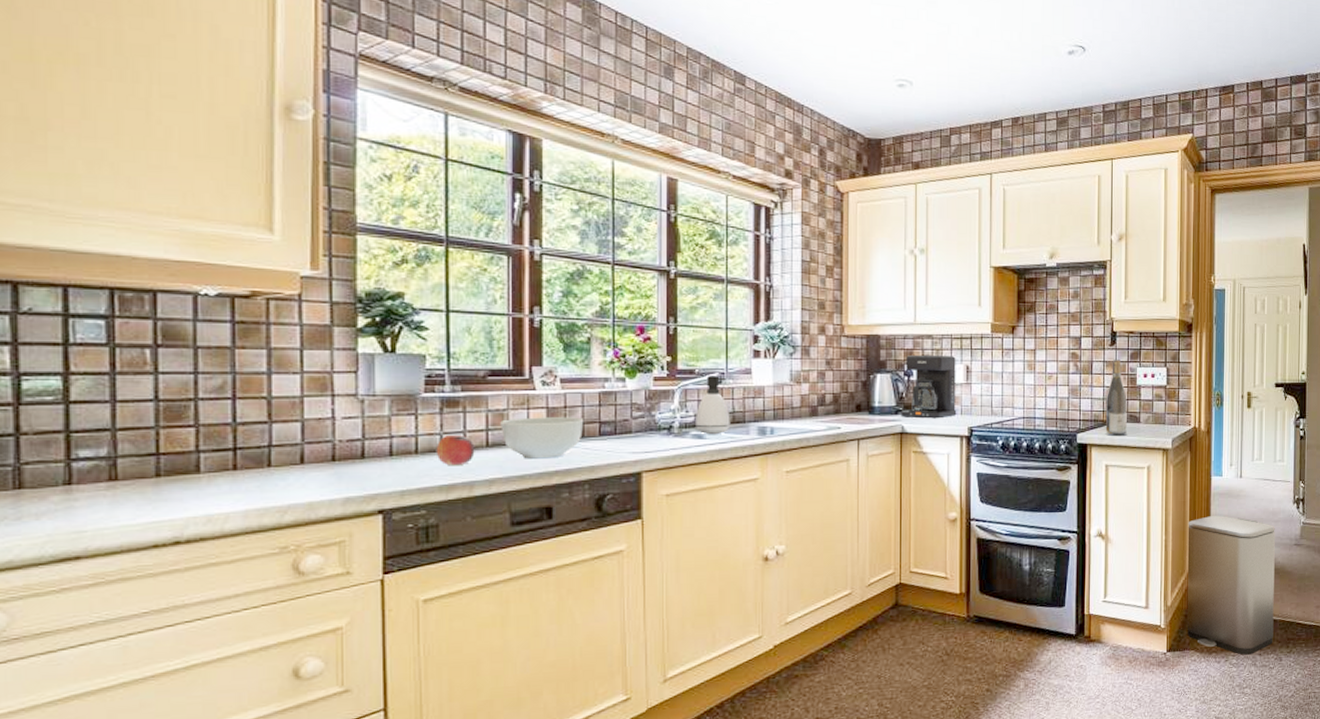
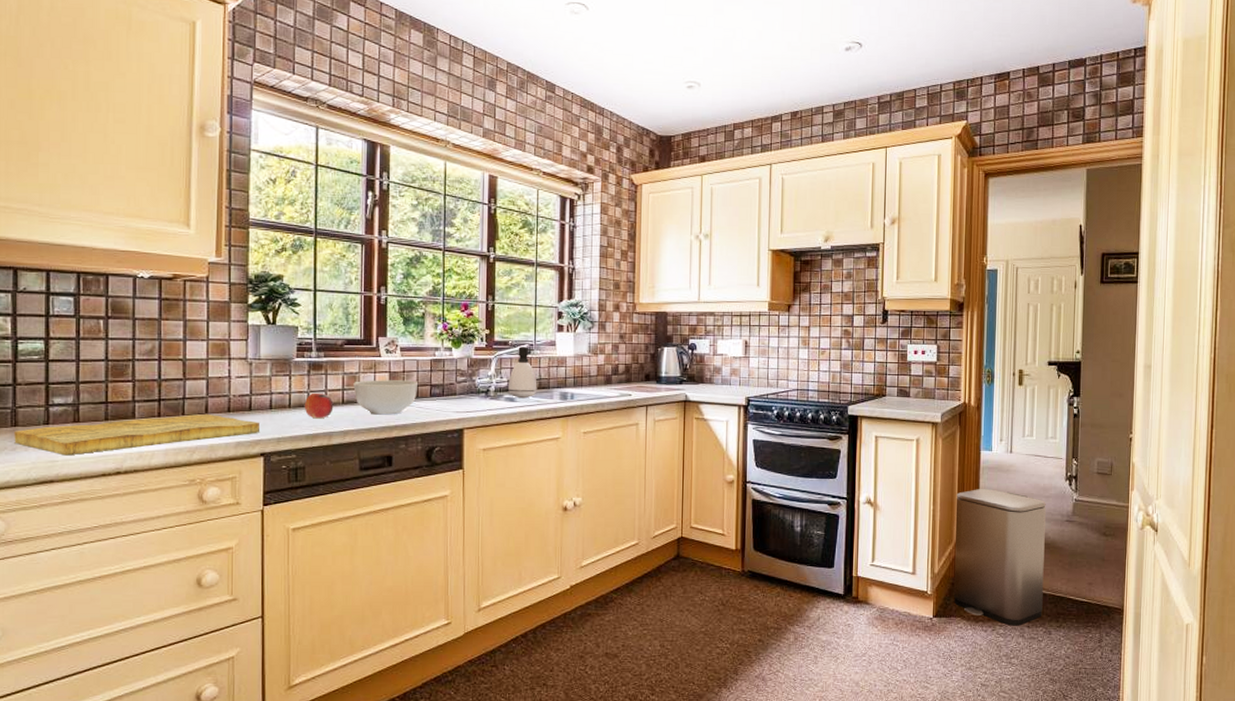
cutting board: none [18,464,376,524] -> present [14,413,259,456]
coffee maker: present [901,355,957,419] -> none [685,331,736,389]
wine bottle: present [1105,360,1127,437] -> none [875,337,897,410]

